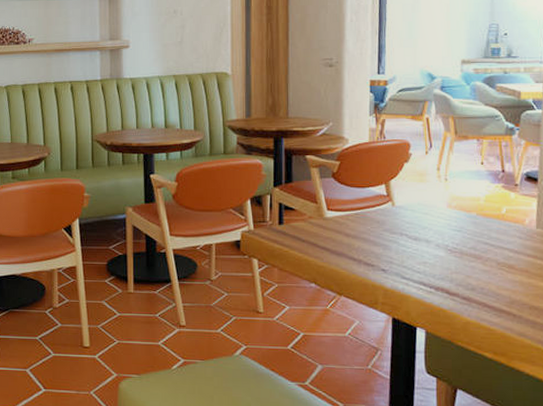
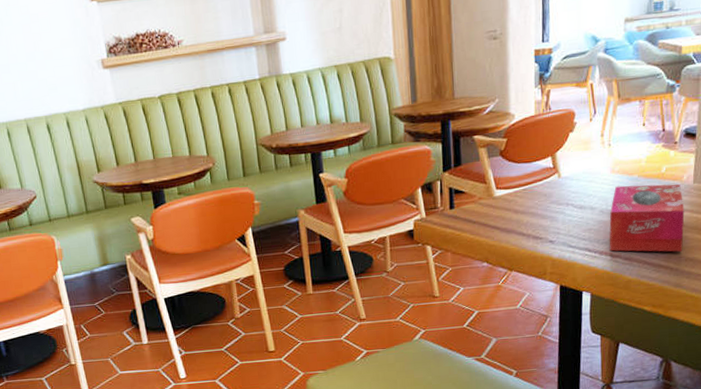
tissue box: none [445,222,528,298] -> present [609,184,685,252]

